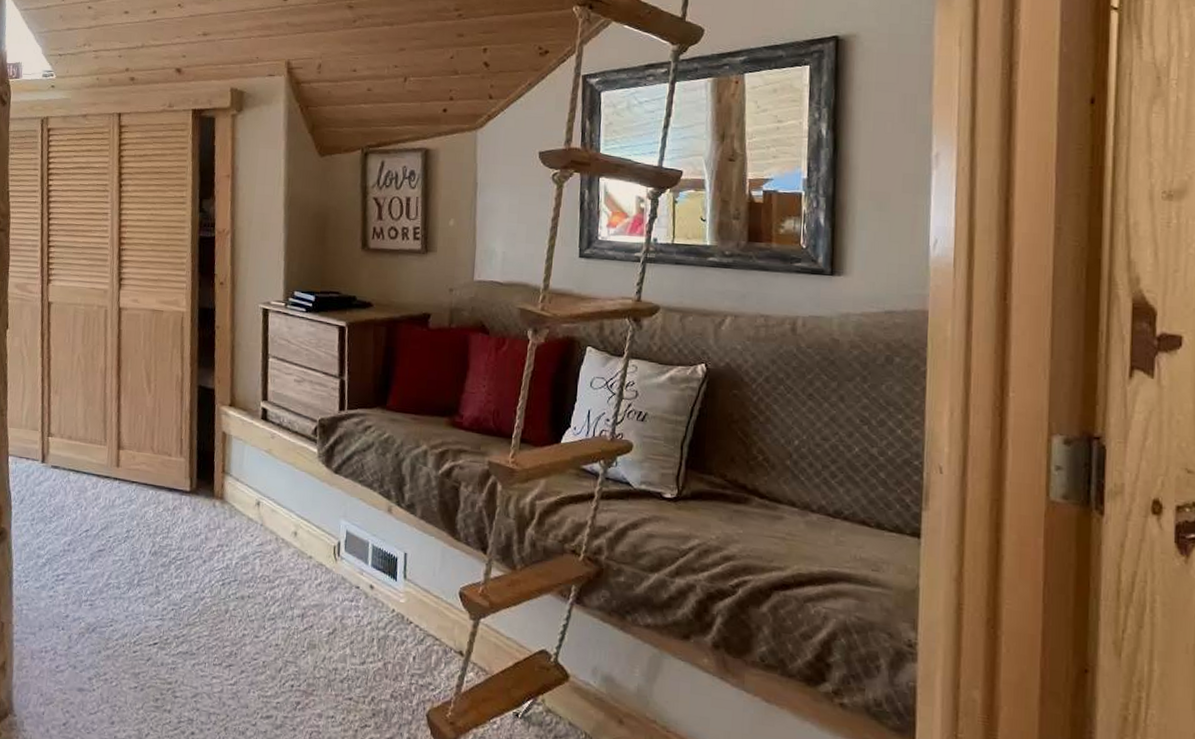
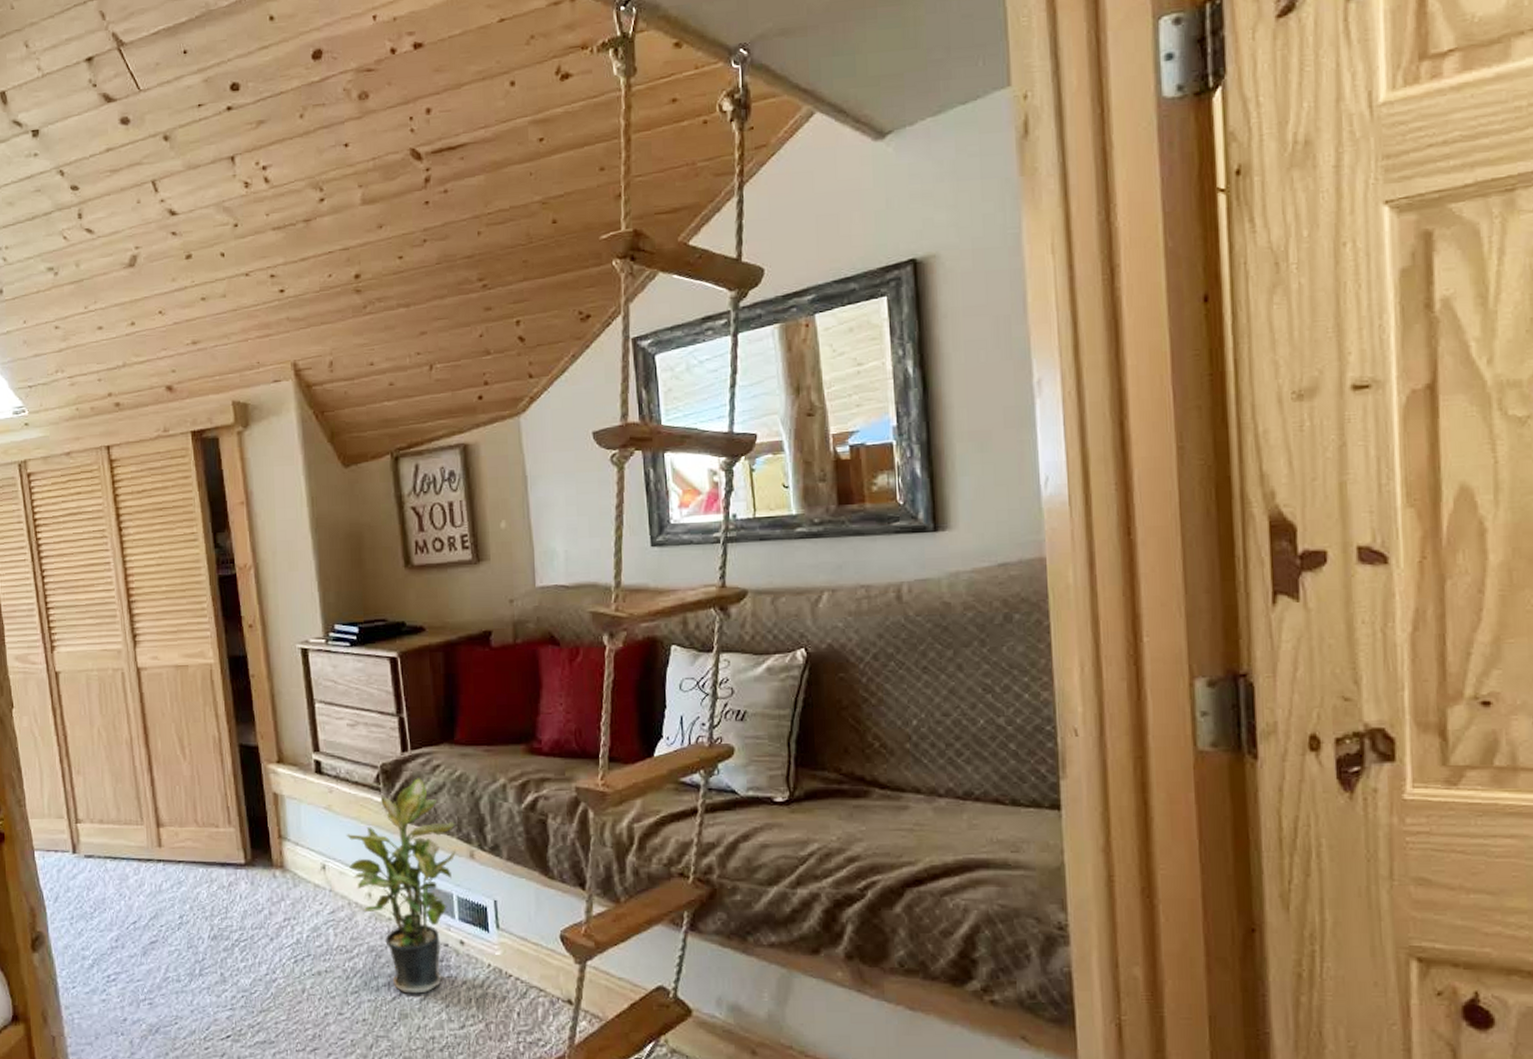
potted plant: none [281,435,379,628] -> present [347,778,456,994]

